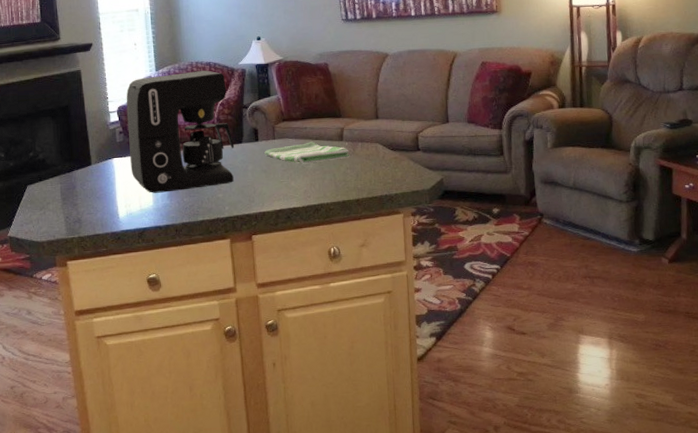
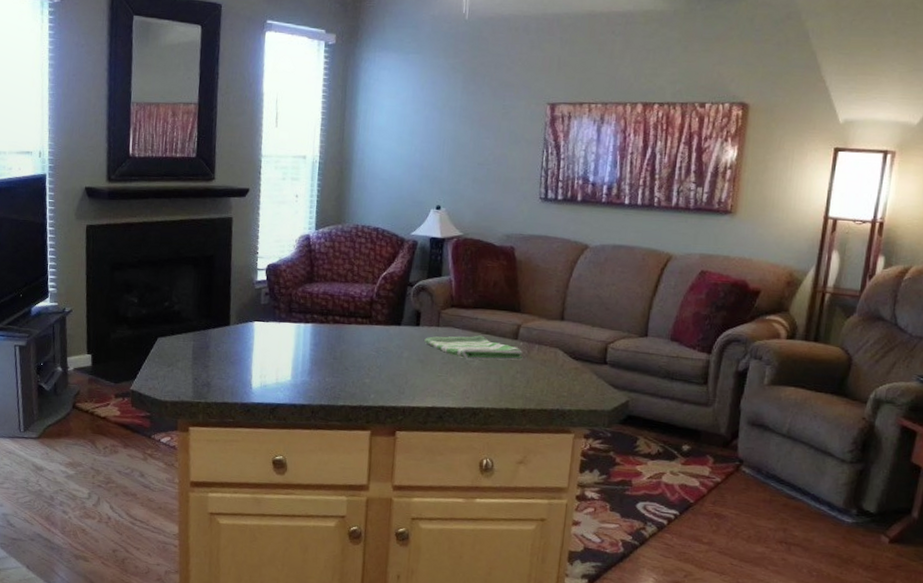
coffee maker: present [126,70,235,193] -> none [272,235,393,369]

